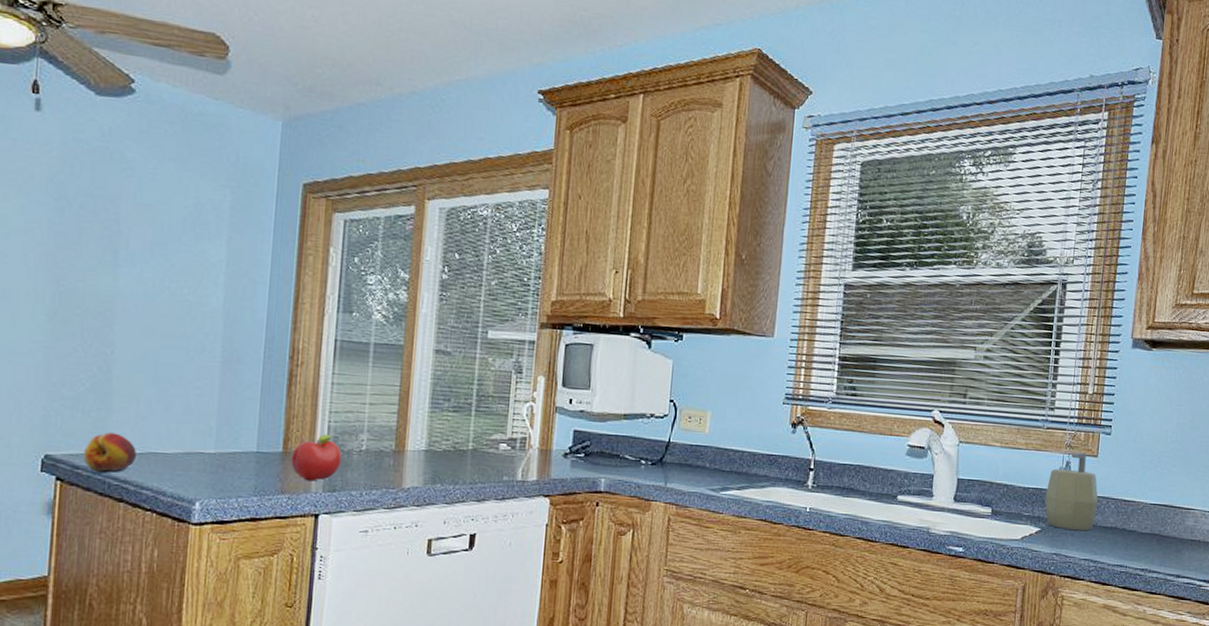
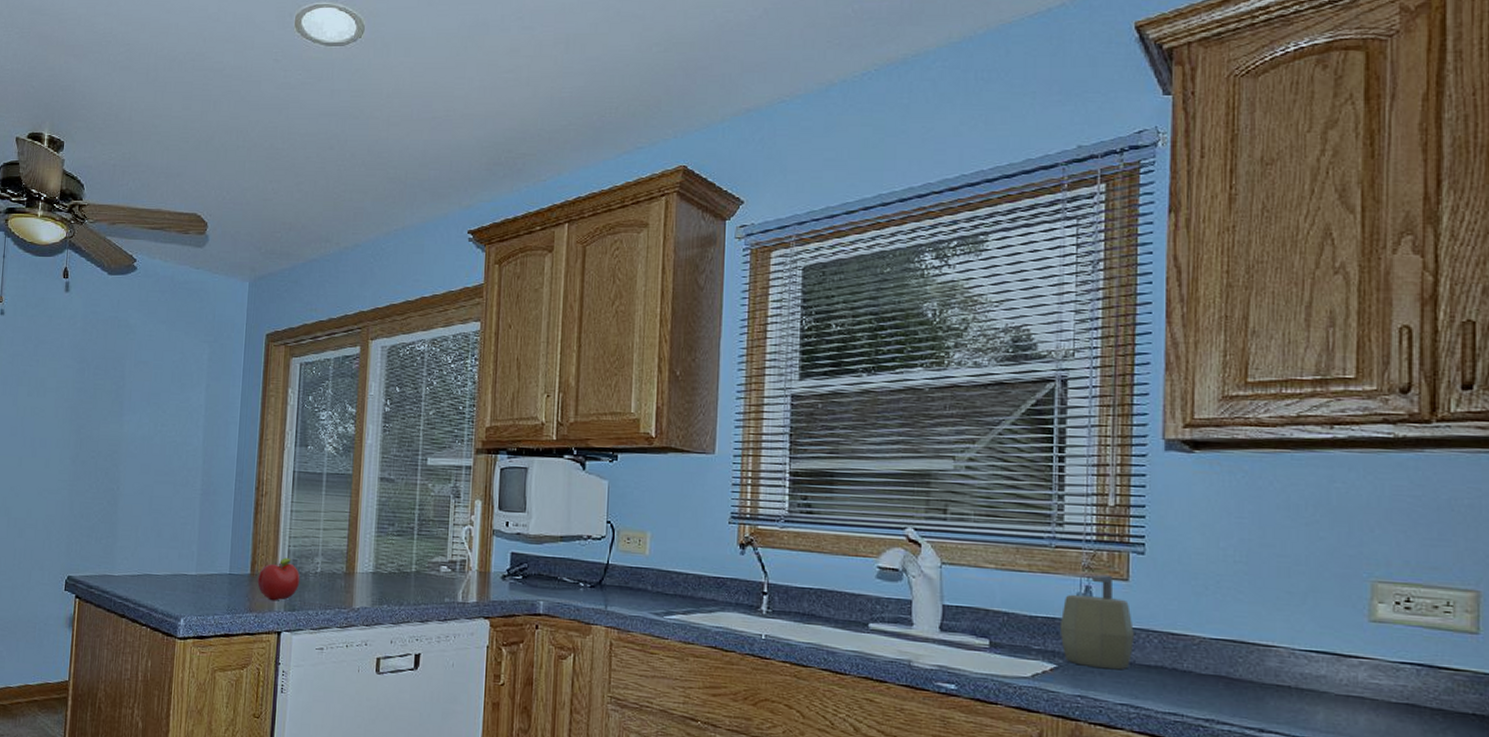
fruit: present [83,432,137,474] -> none [95,557,136,593]

